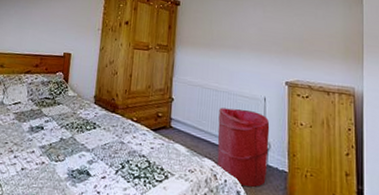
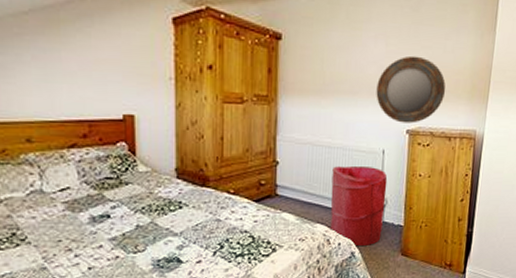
home mirror: none [256,20,320,77] -> present [376,55,446,124]

